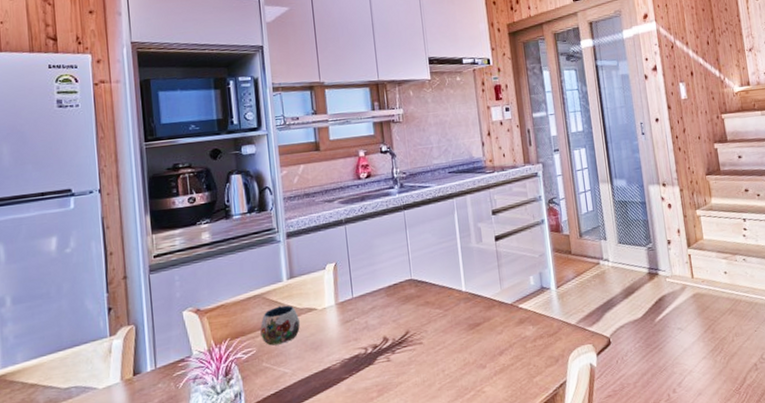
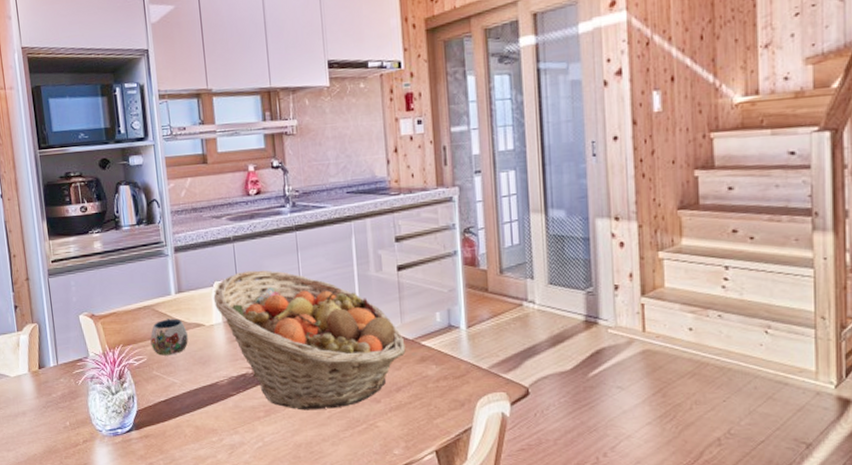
fruit basket: none [325,249,506,385] -> present [213,270,406,410]

